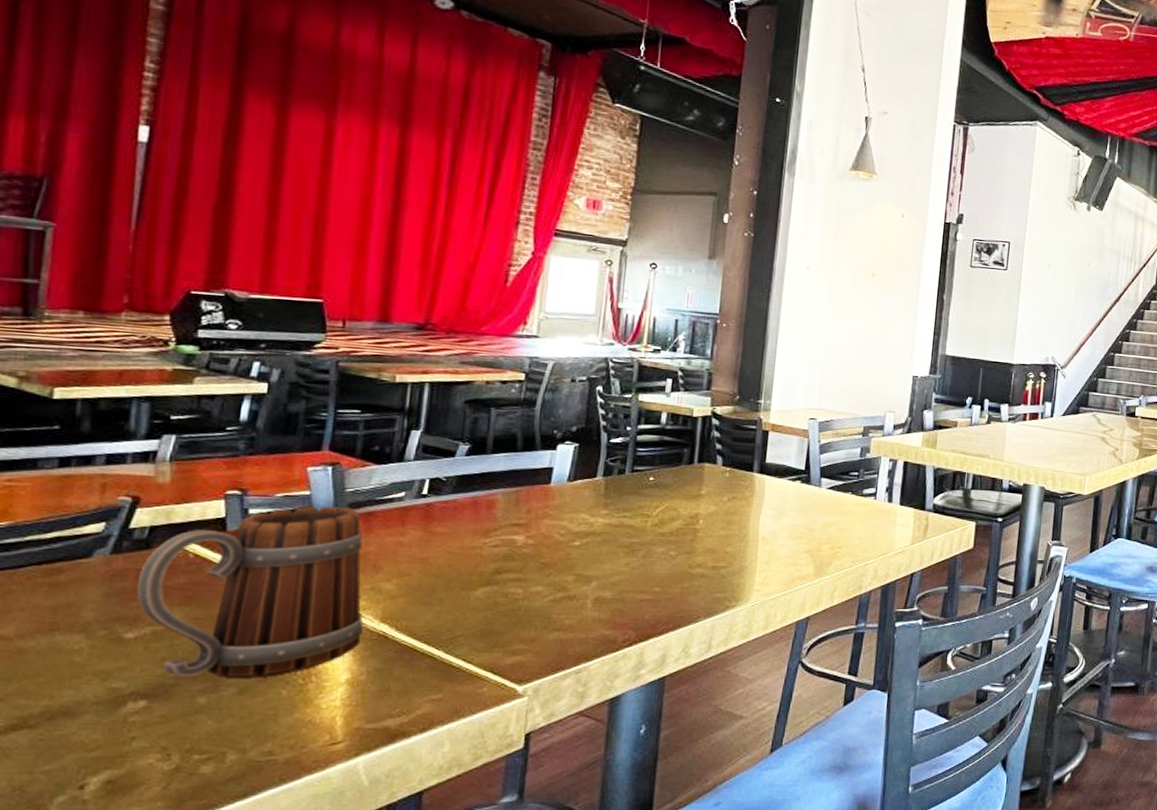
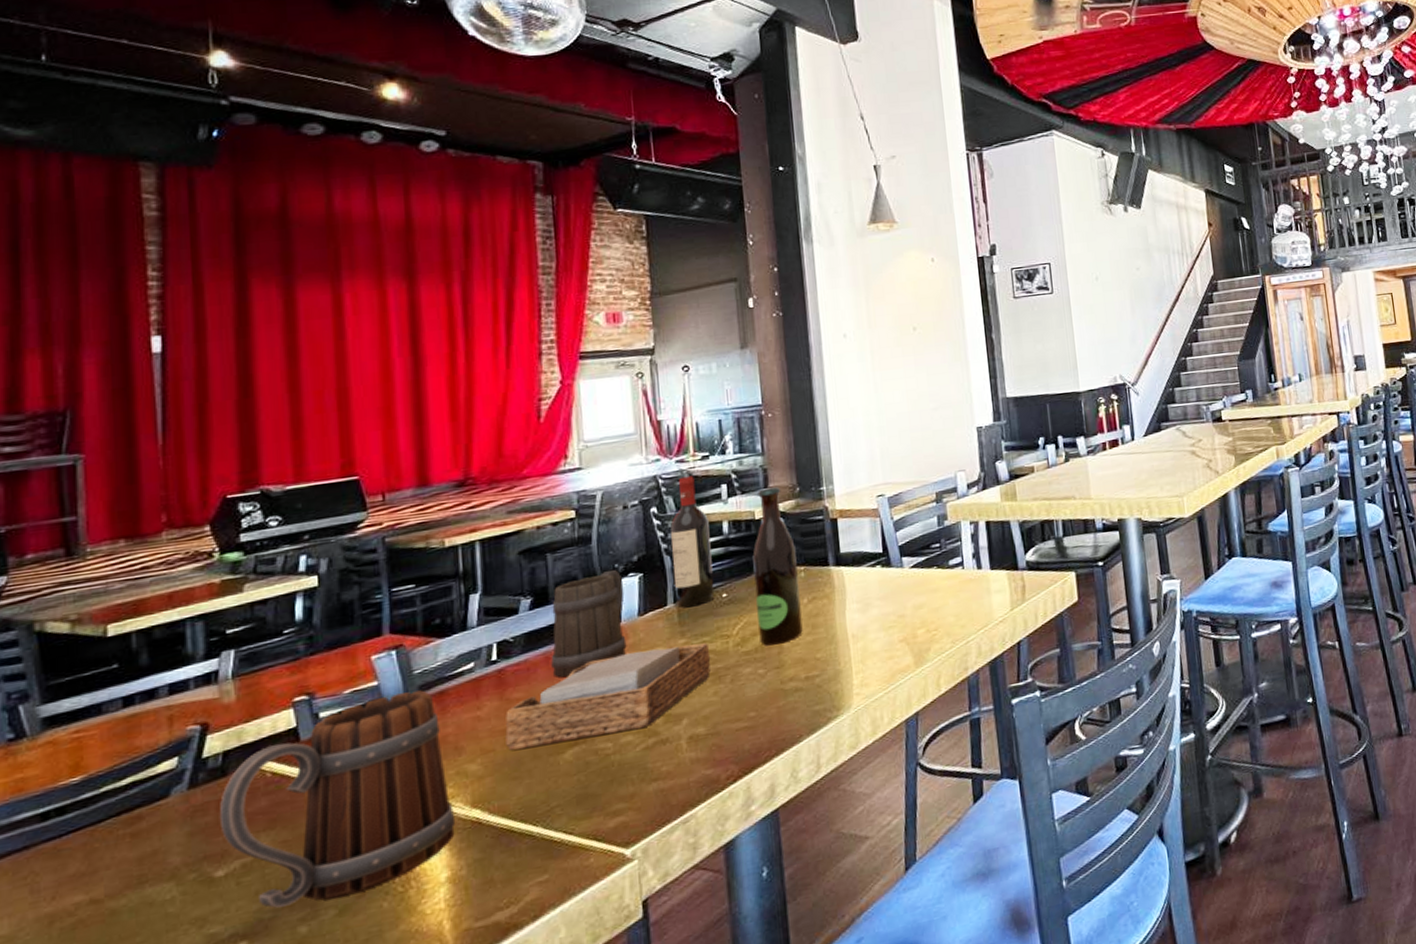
napkin holder: none [423,513,629,583] -> present [505,643,711,750]
beer mug: none [478,434,559,523] -> present [551,569,627,677]
wine bottle: none [605,364,650,484] -> present [670,476,715,609]
bottle: none [677,390,725,532] -> present [752,487,803,646]

